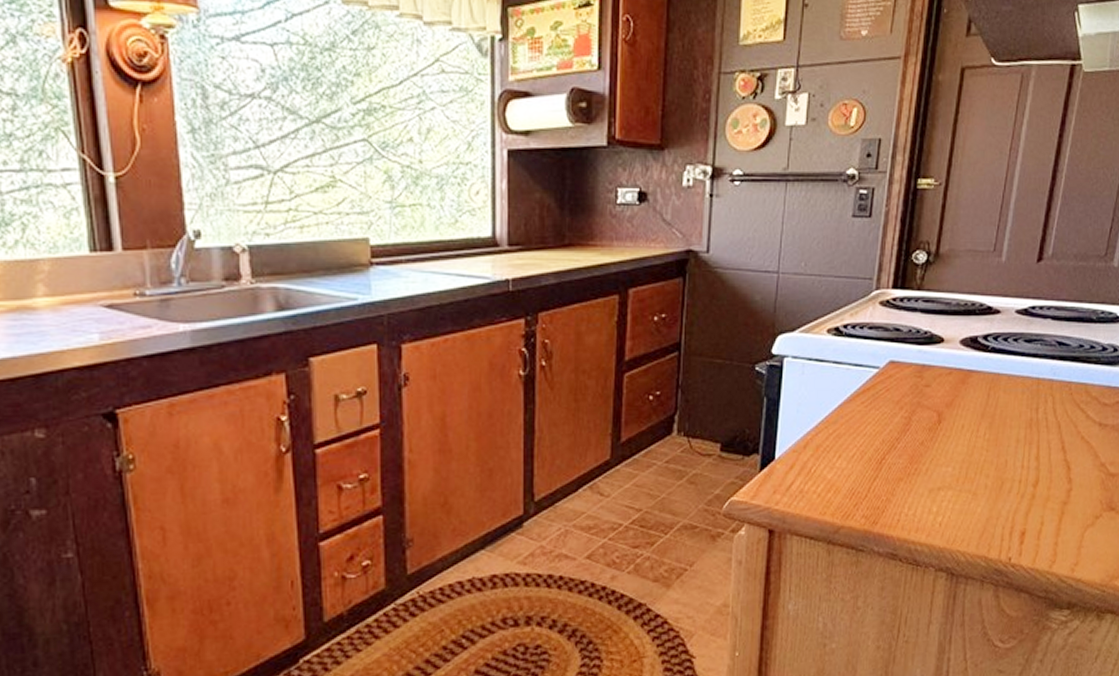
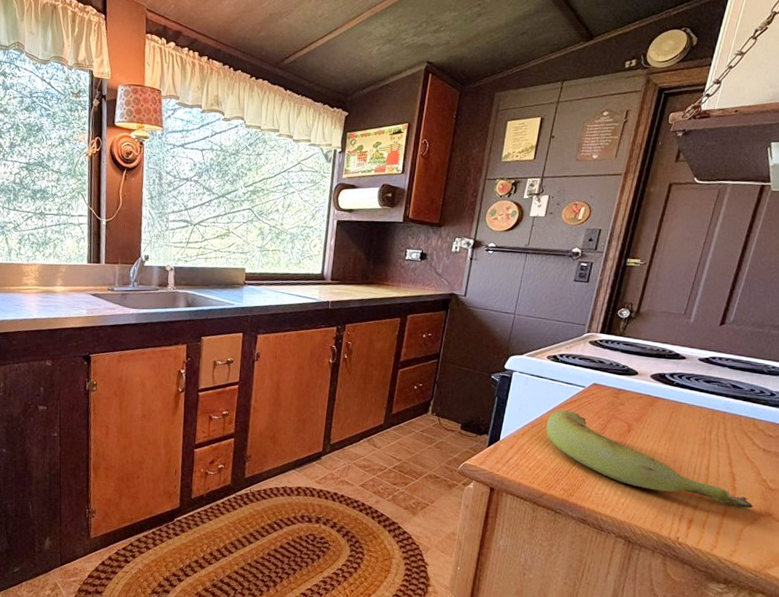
banana: none [834,404,1094,505] -> present [545,410,754,508]

